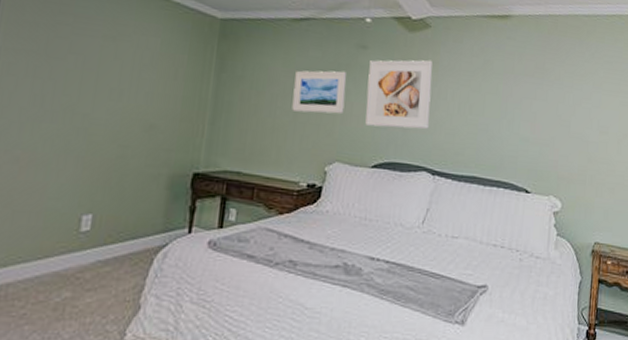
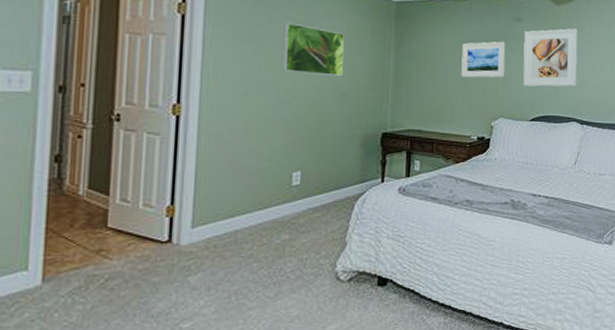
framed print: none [82,36,157,102] -> present [283,22,344,76]

